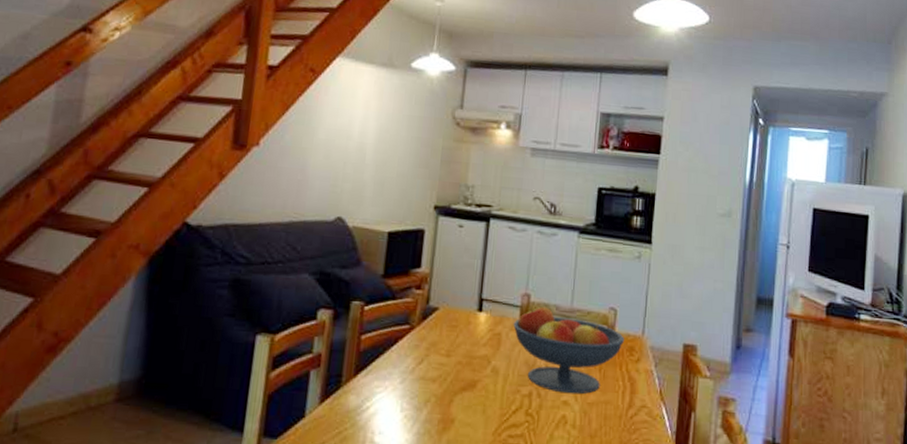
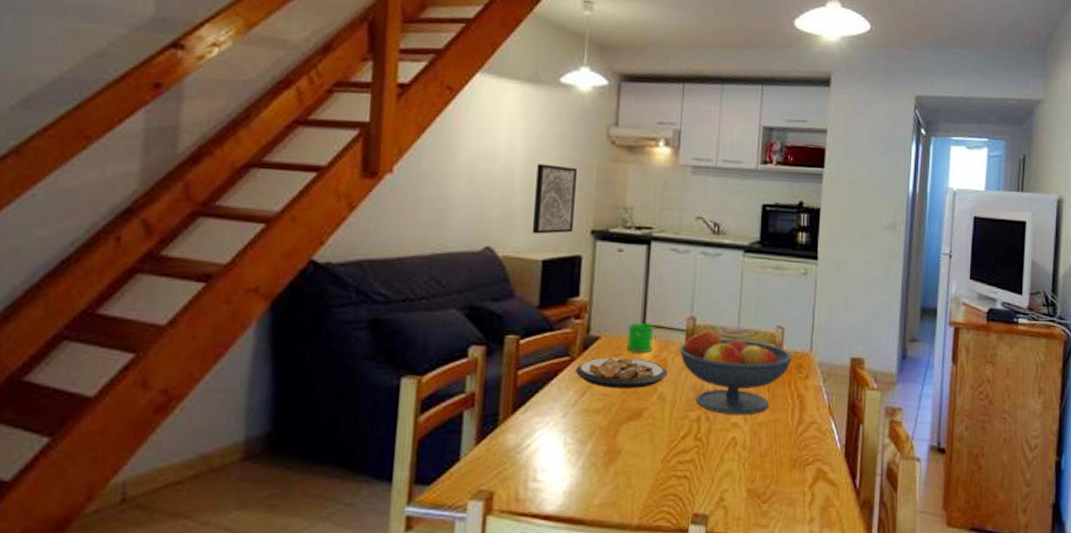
wall art: none [380,142,424,208] -> present [532,164,578,234]
plate: none [414,328,502,360] -> present [575,357,668,388]
mug: none [462,296,490,326] -> present [625,323,654,352]

